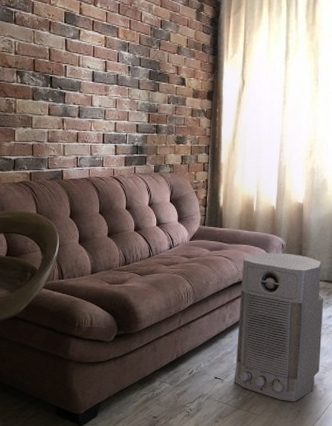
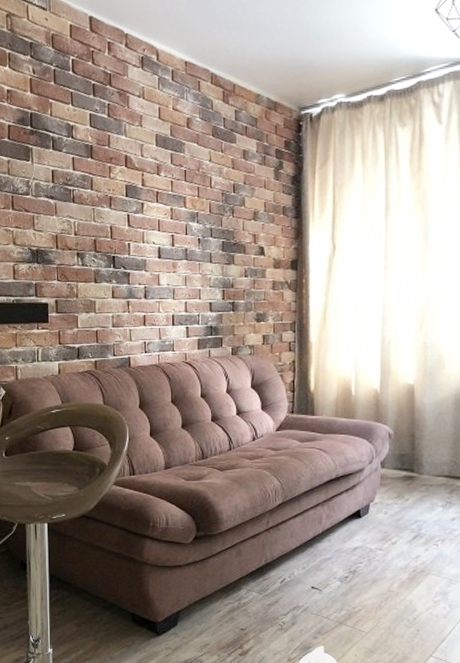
air purifier: present [234,253,324,402] -> none [335,443,445,619]

